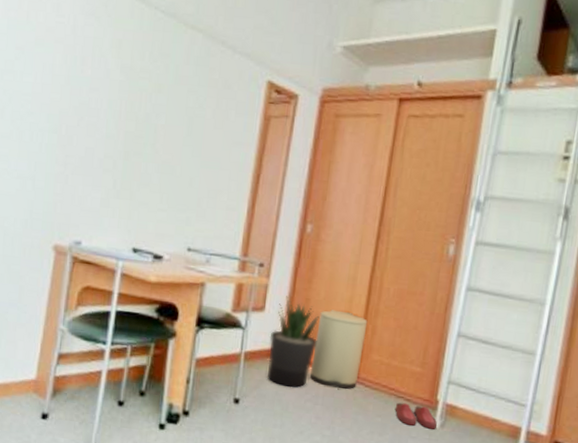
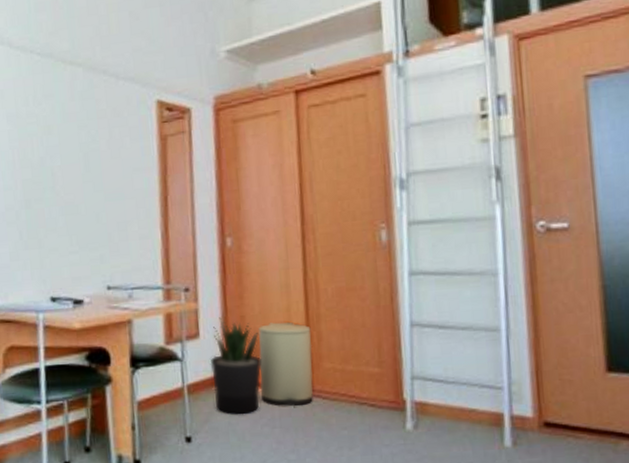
slippers: present [395,402,437,430] -> none [360,409,410,433]

